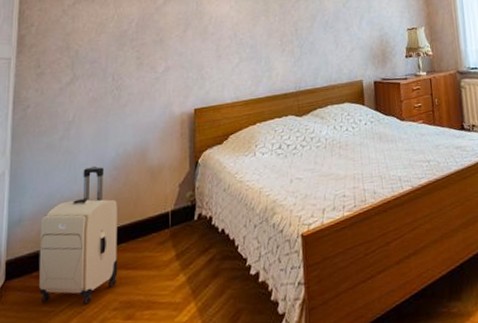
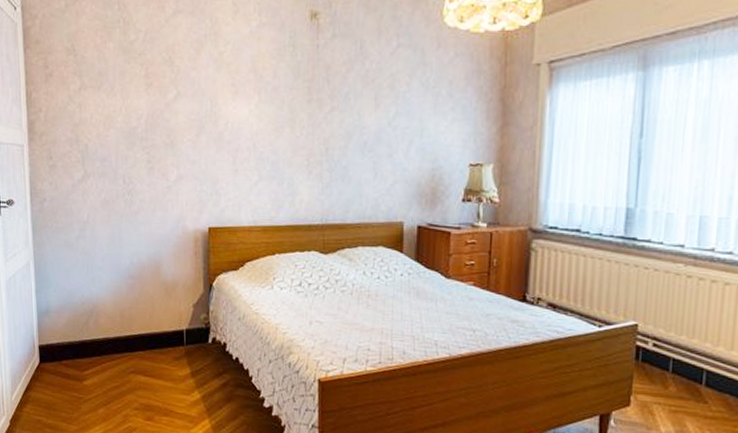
suitcase: present [39,165,118,305] -> none [65,271,137,399]

